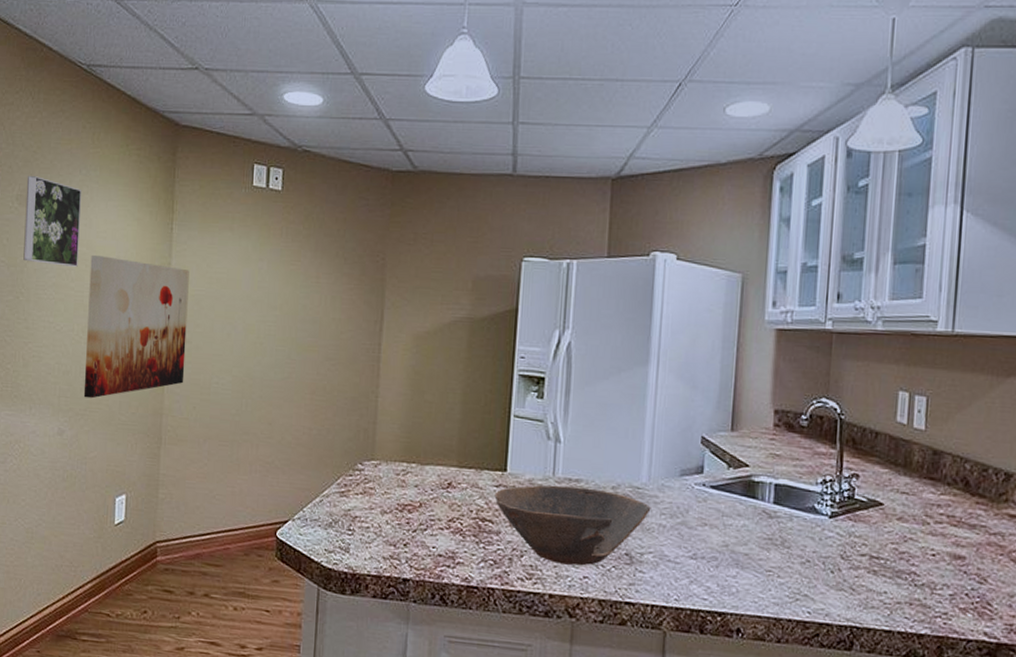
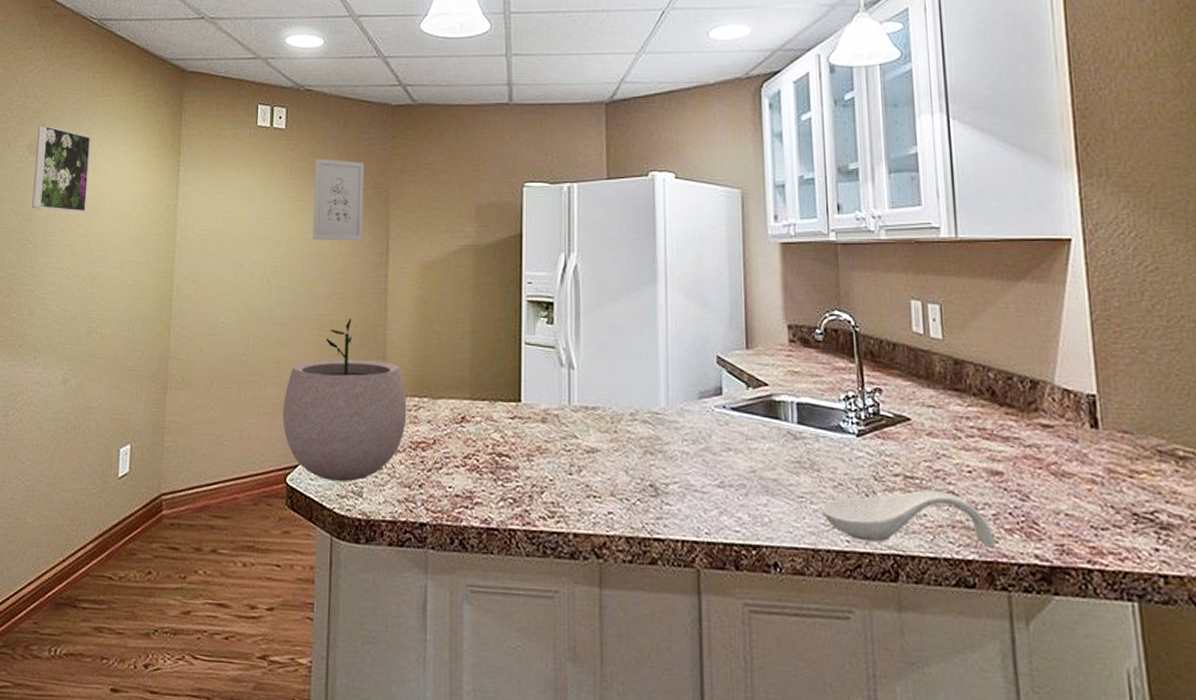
wall art: present [83,256,189,399] -> none [89,200,196,345]
plant pot: none [274,384,395,538] -> present [283,319,407,482]
wall art: none [307,222,362,309] -> present [312,158,365,242]
bowl: present [494,485,651,566] -> none [510,414,672,501]
spoon rest: none [787,569,948,626] -> present [821,489,995,549]

